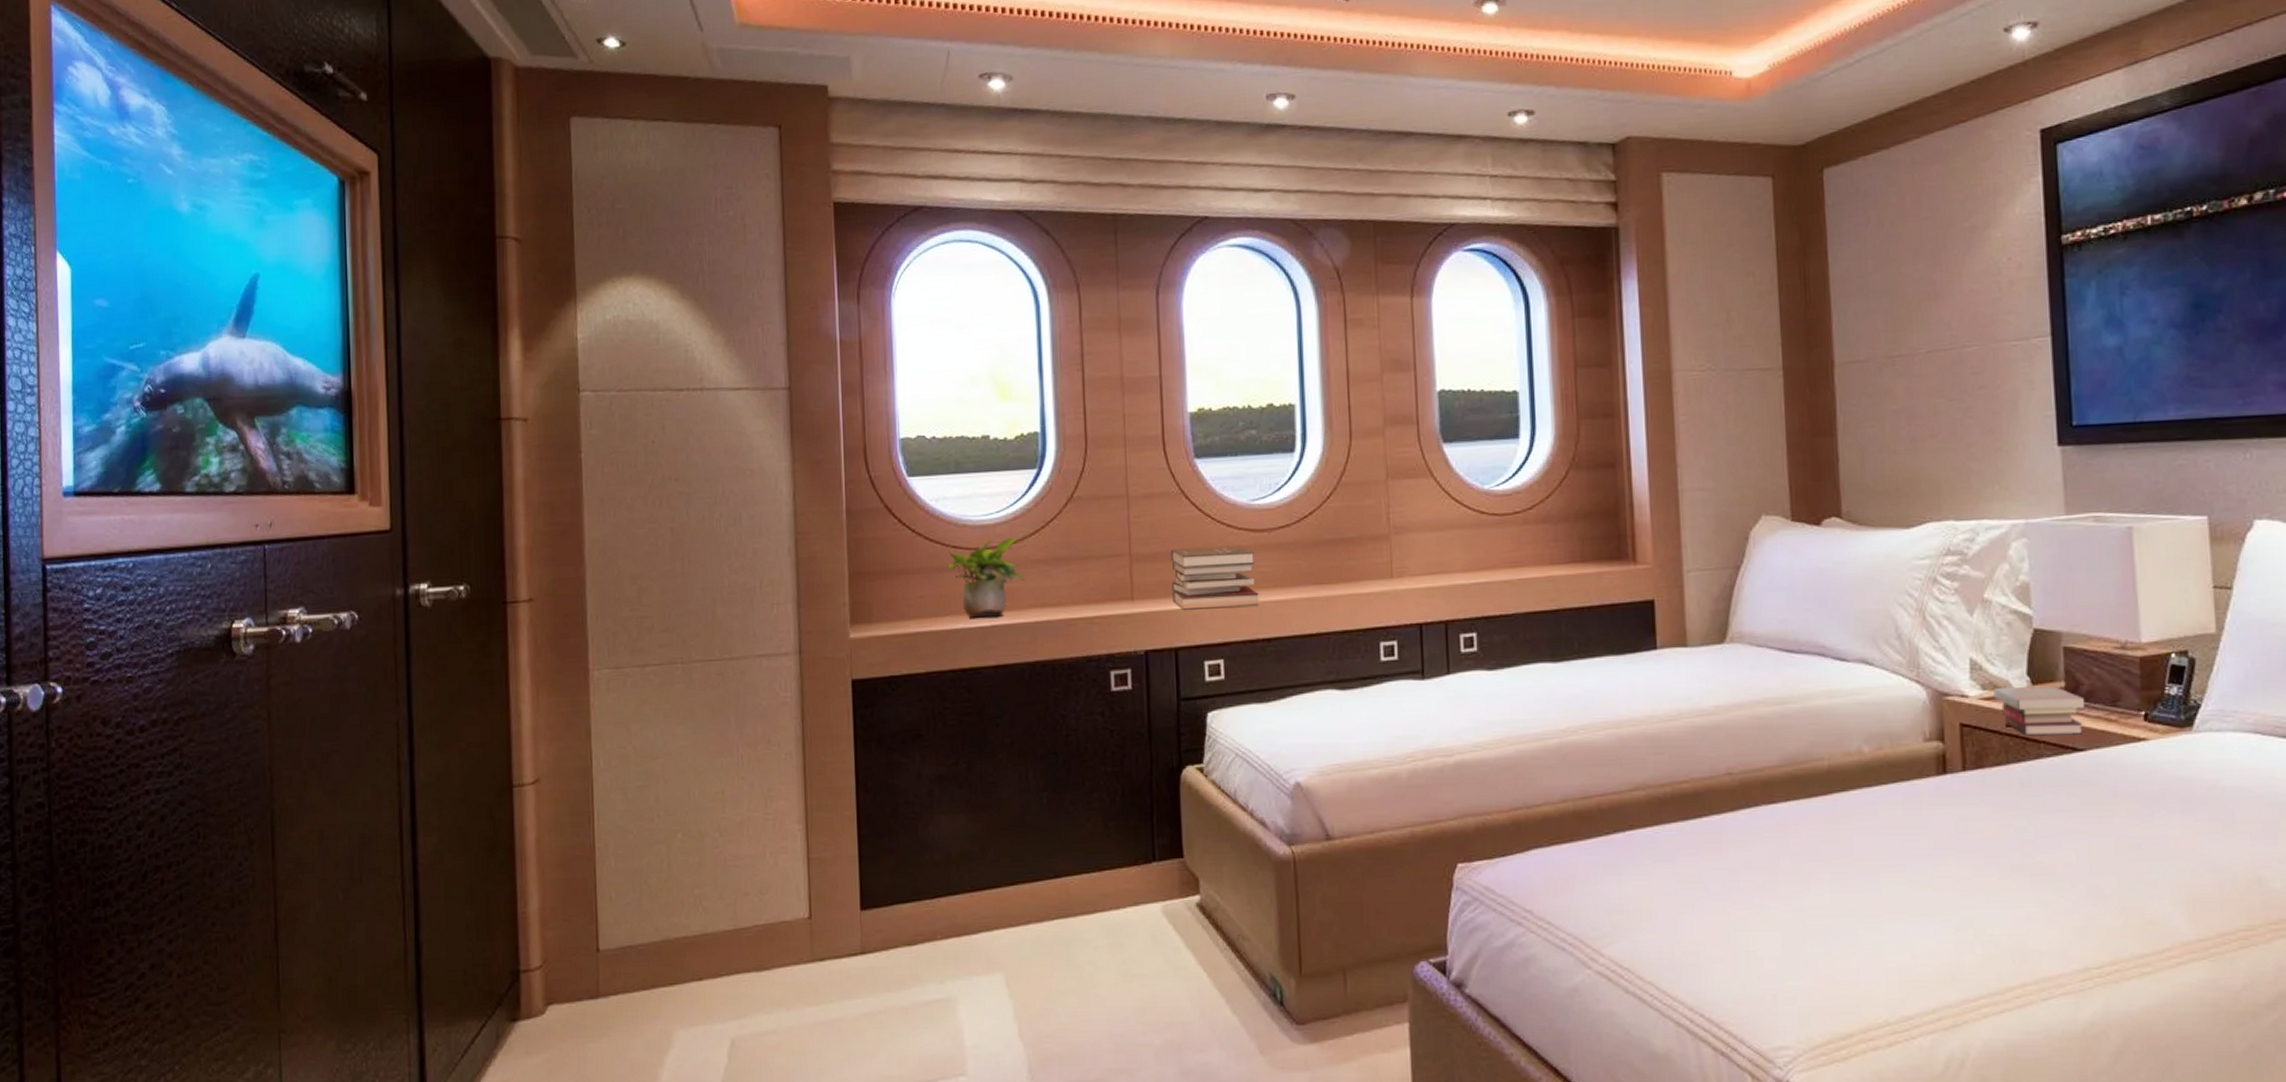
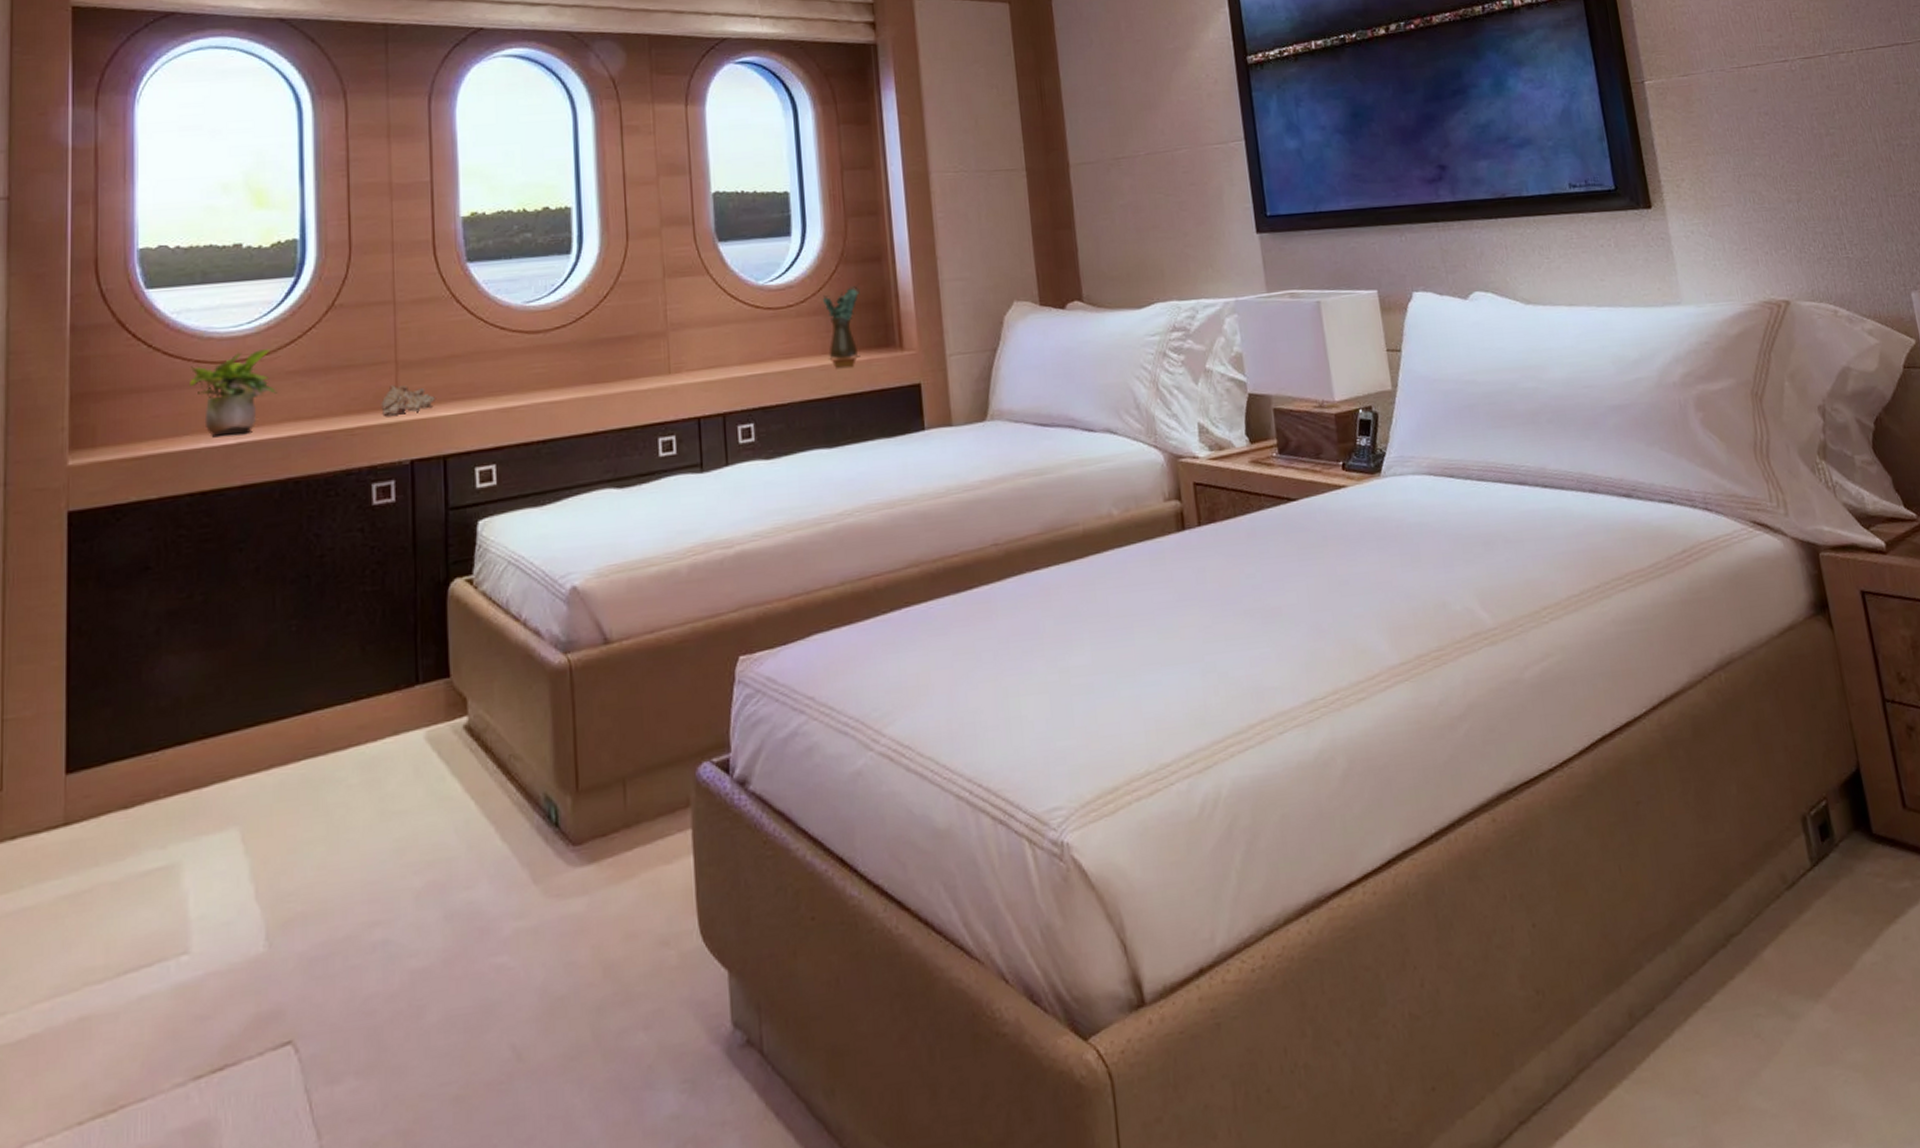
seashell: none [1117,577,1167,608] -> present [381,385,435,417]
books: present [1170,546,1259,611] -> none [440,348,534,417]
vase: none [1552,490,1591,581] -> present [823,283,860,369]
books: present [1994,686,2086,736] -> none [1219,444,1295,491]

